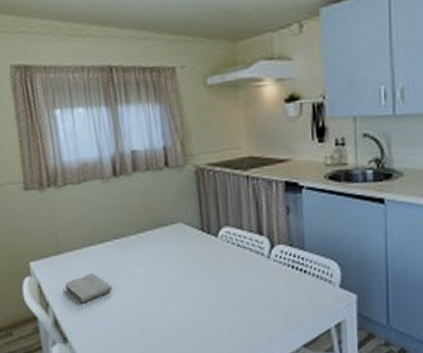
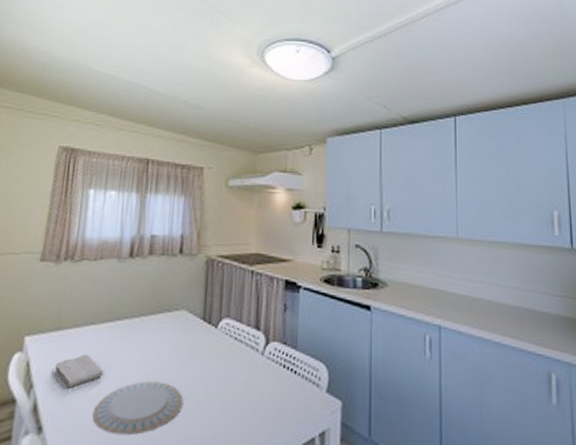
plate: none [110,291,195,339] -> present [92,381,183,436]

